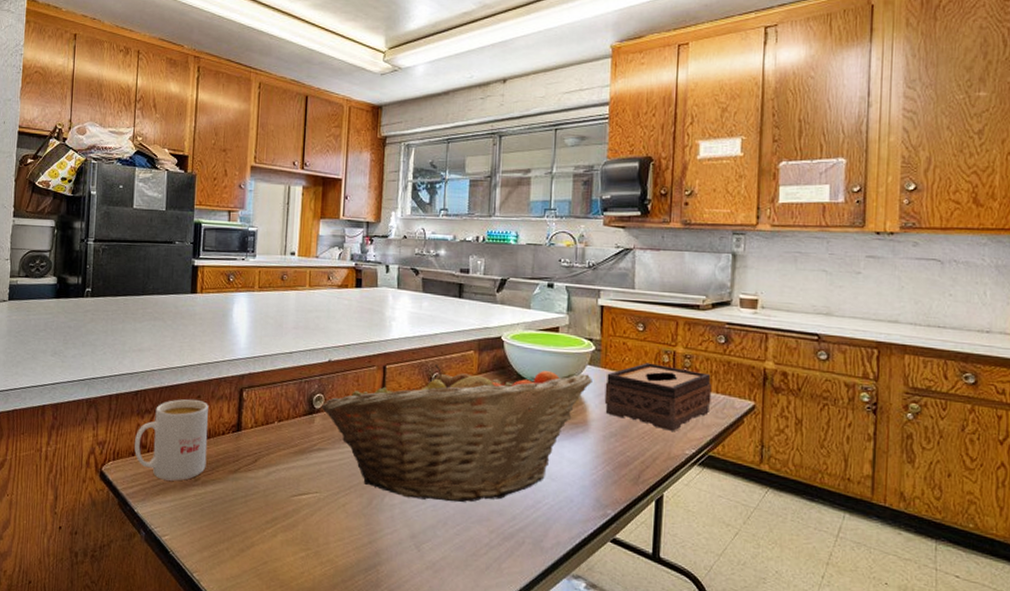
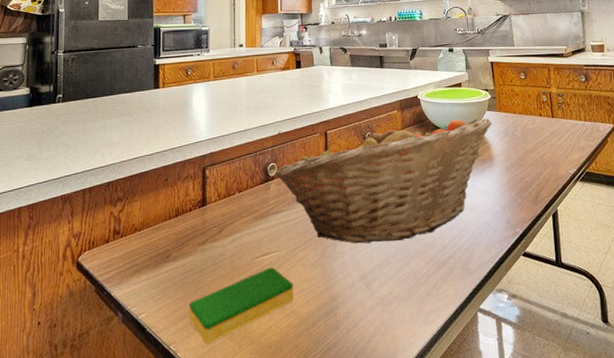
mug: present [134,399,208,481] -> none [109,182,176,261]
dish sponge: none [215,508,332,578] -> present [189,267,294,344]
tissue box: present [604,363,712,431] -> none [502,103,582,156]

